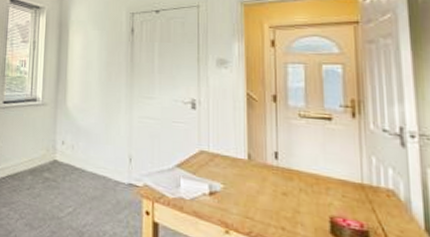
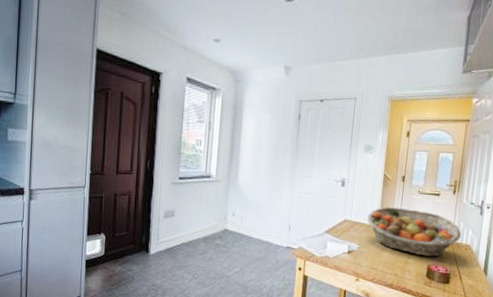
fruit basket: none [230,135,376,206] -> present [366,207,461,257]

